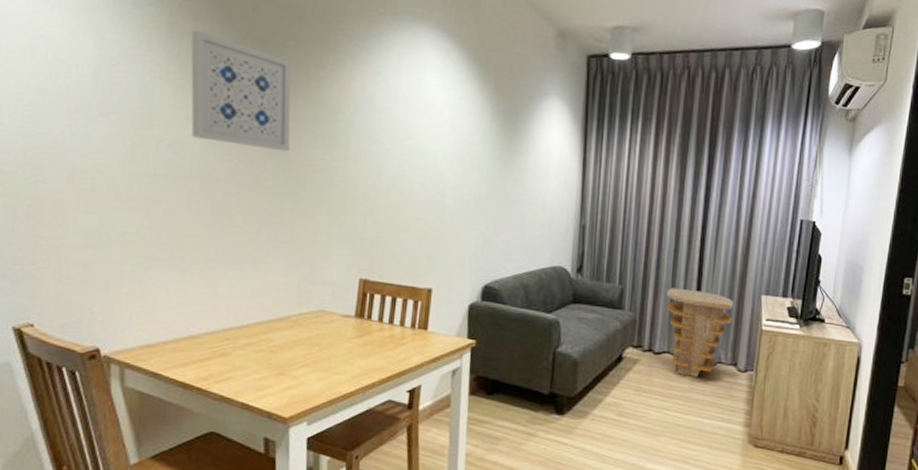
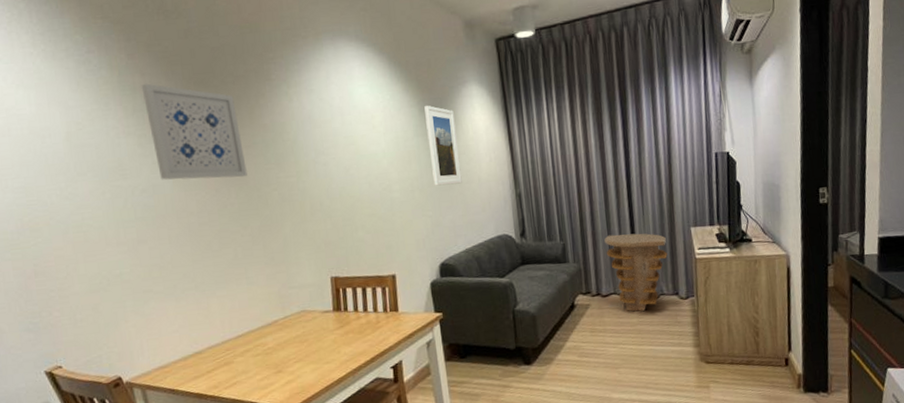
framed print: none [493,112,529,203] -> present [424,106,462,186]

